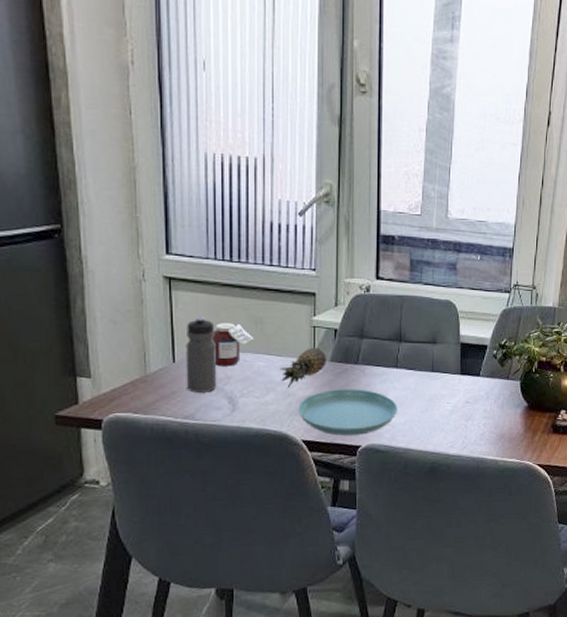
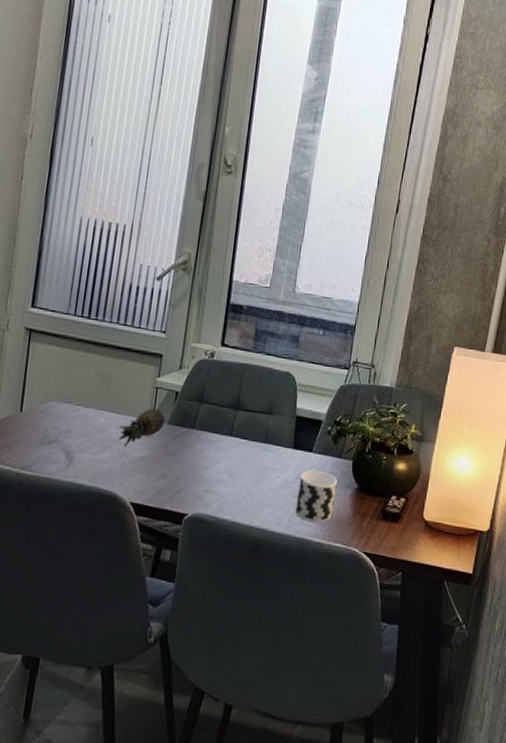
water bottle: present [185,316,216,393] -> none [28,368,64,445]
jar: present [211,323,255,367] -> none [58,377,100,421]
saucer: present [298,389,397,436] -> none [130,452,228,503]
cup: none [467,393,507,442] -> present [295,470,337,523]

